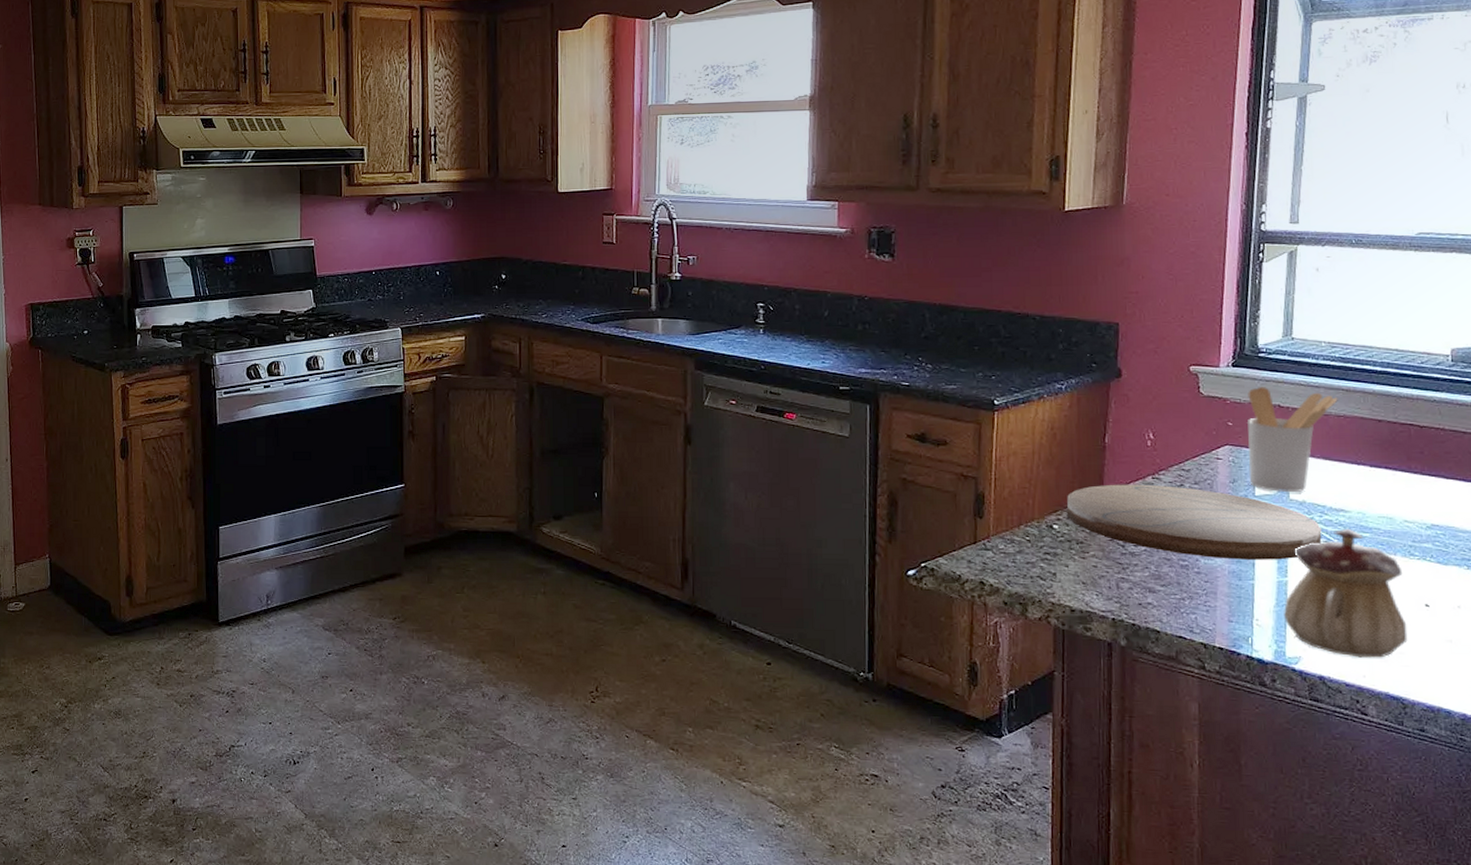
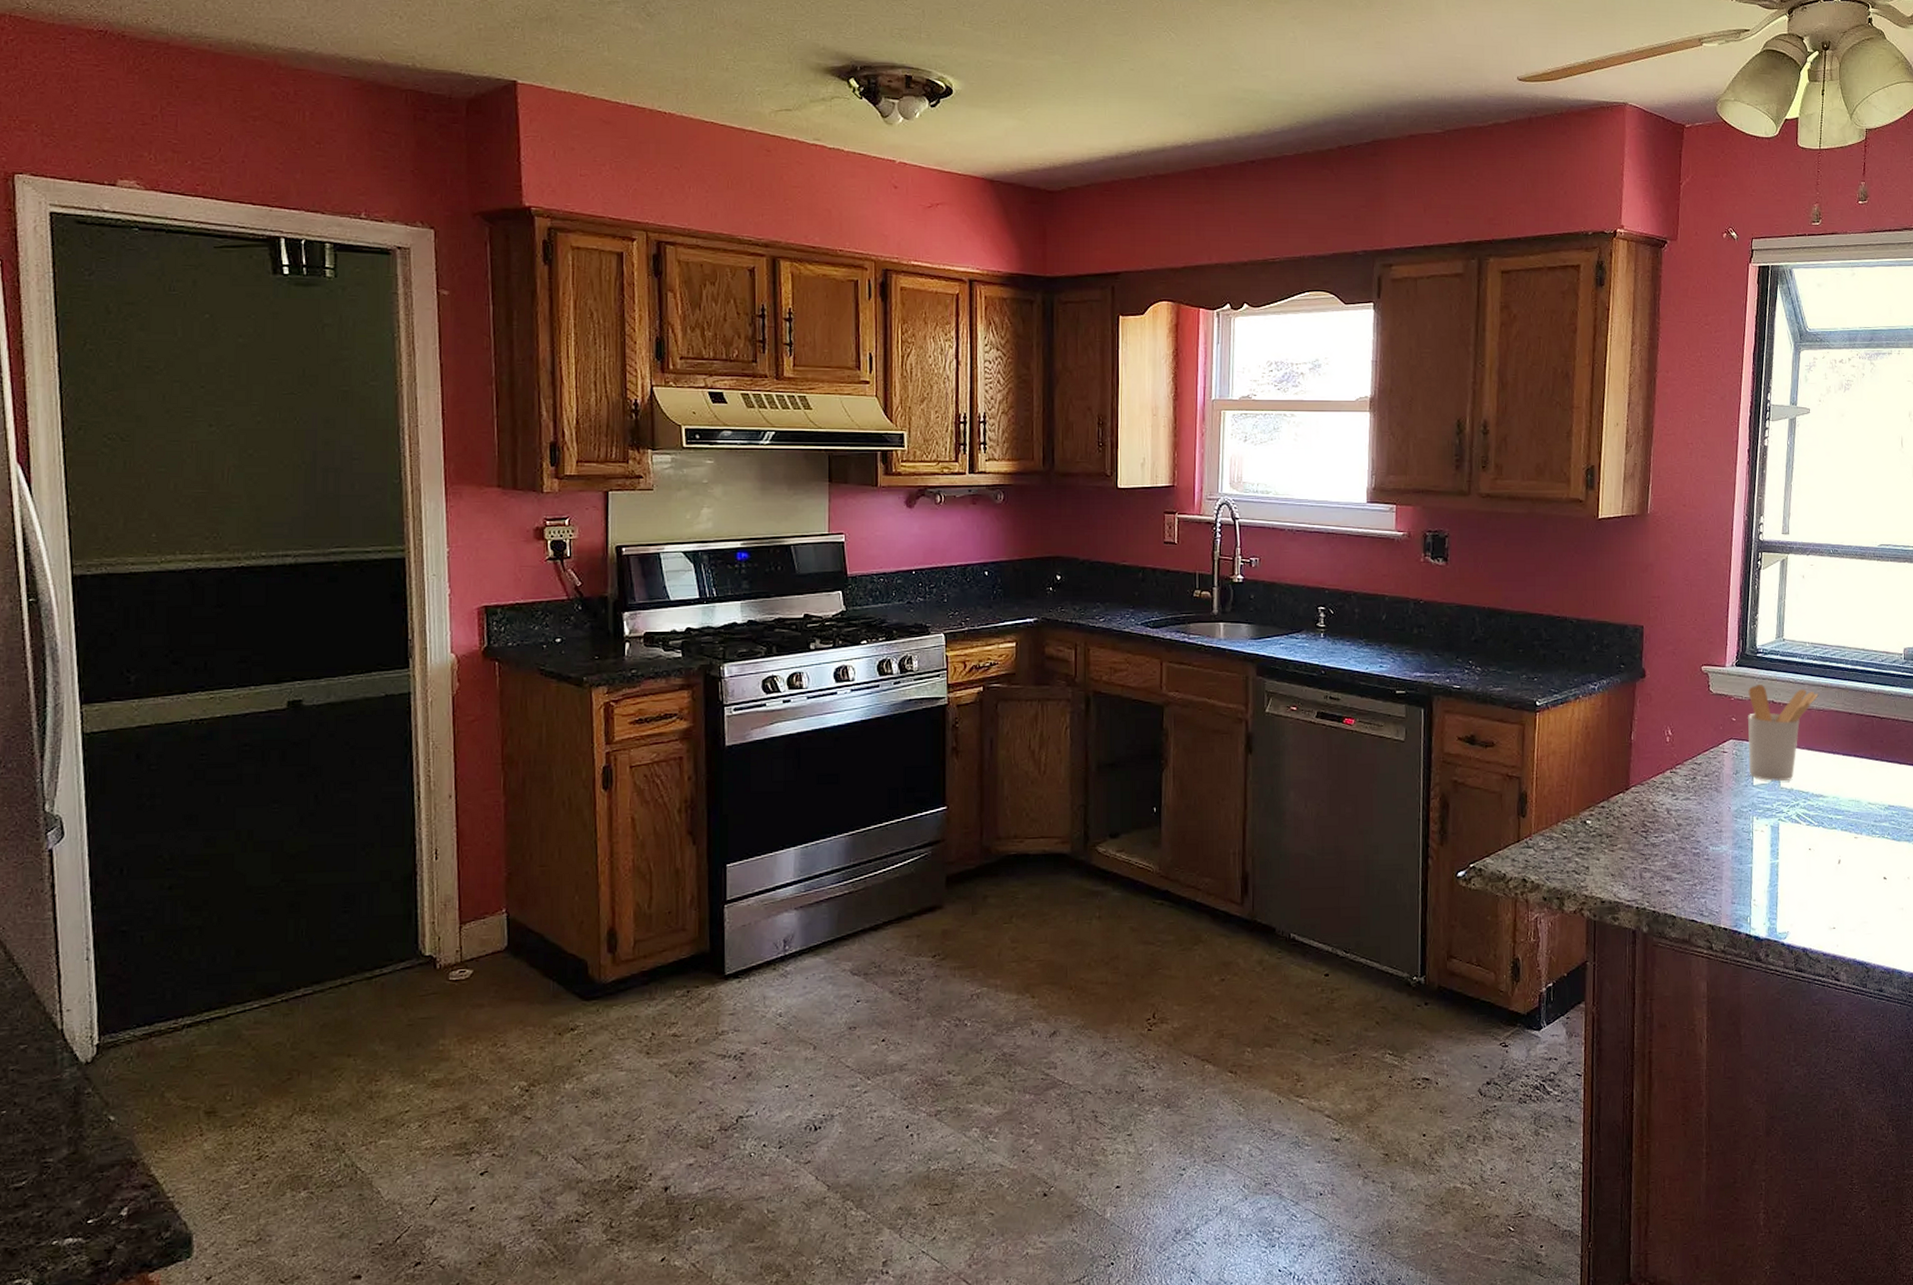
cutting board: present [1066,484,1322,560] -> none [1598,778,1806,846]
teapot: present [1284,528,1408,658] -> none [1775,812,1870,929]

